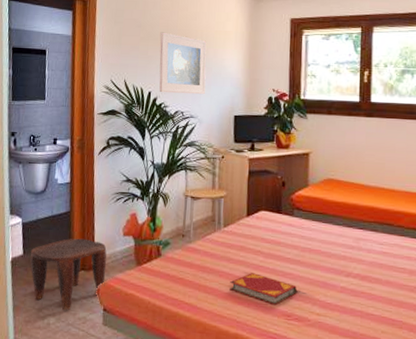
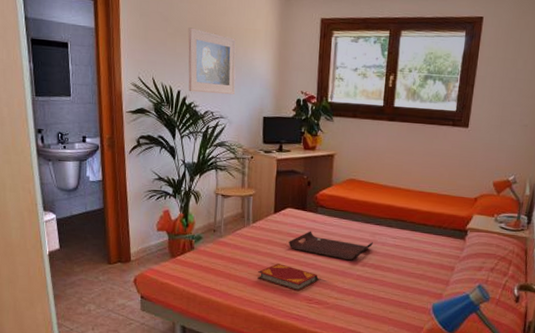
stool: present [30,238,107,311] -> none [67,233,143,299]
serving tray: none [263,236,357,270] -> present [288,231,373,261]

